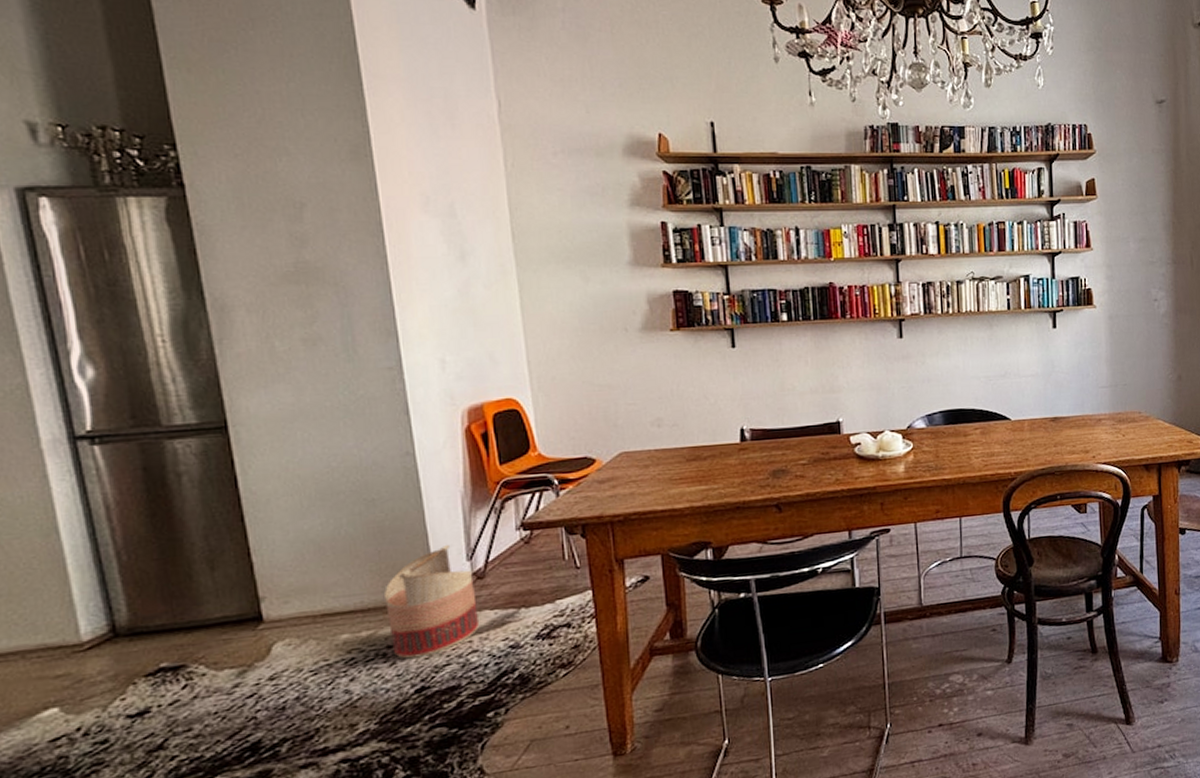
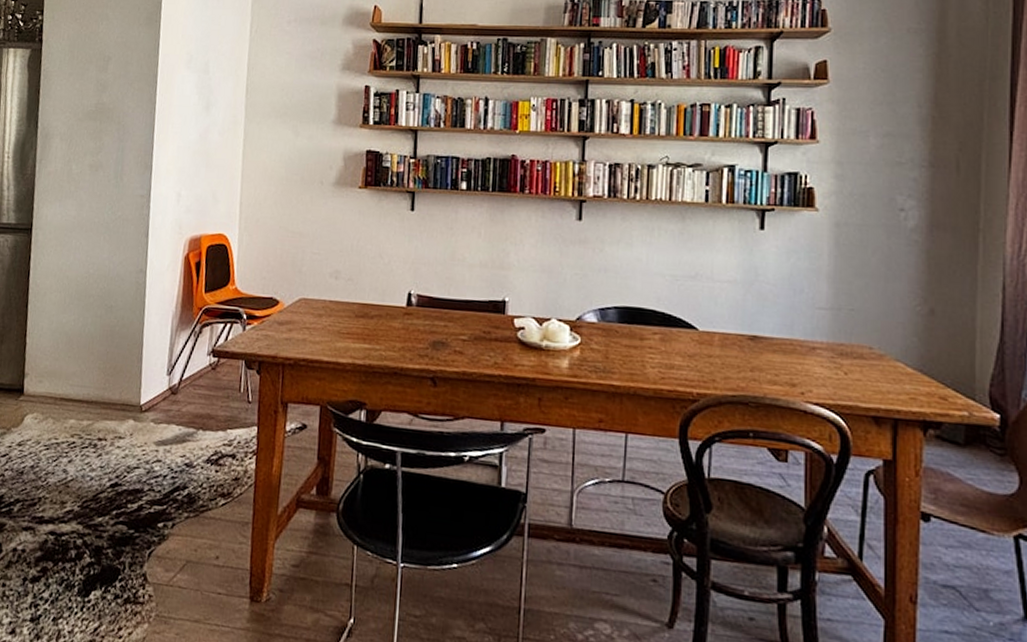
basket: present [384,544,480,659] -> none [102,356,169,455]

